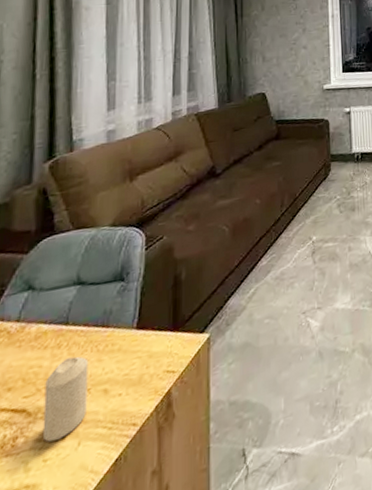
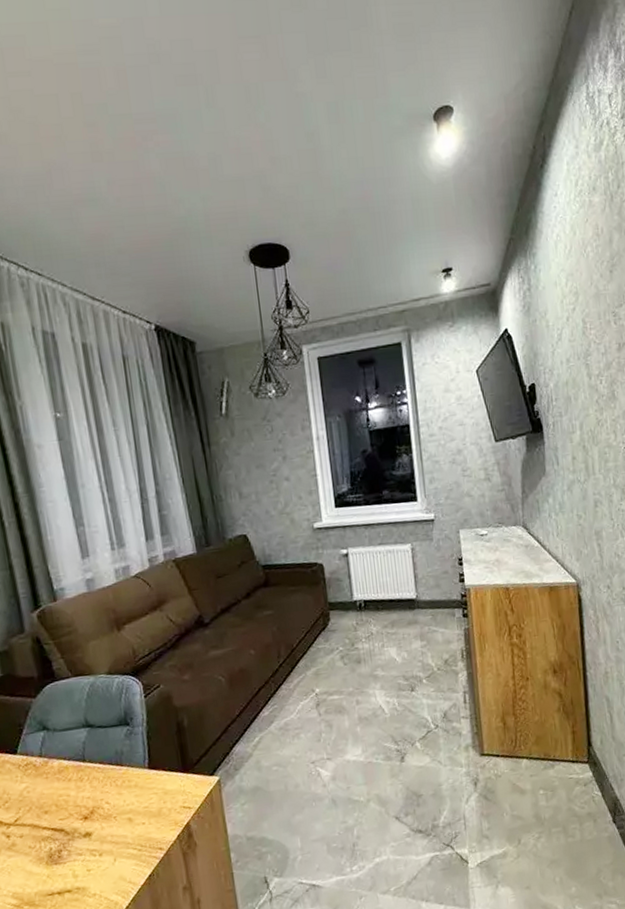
candle: present [42,356,89,442] -> none [75,789,117,856]

